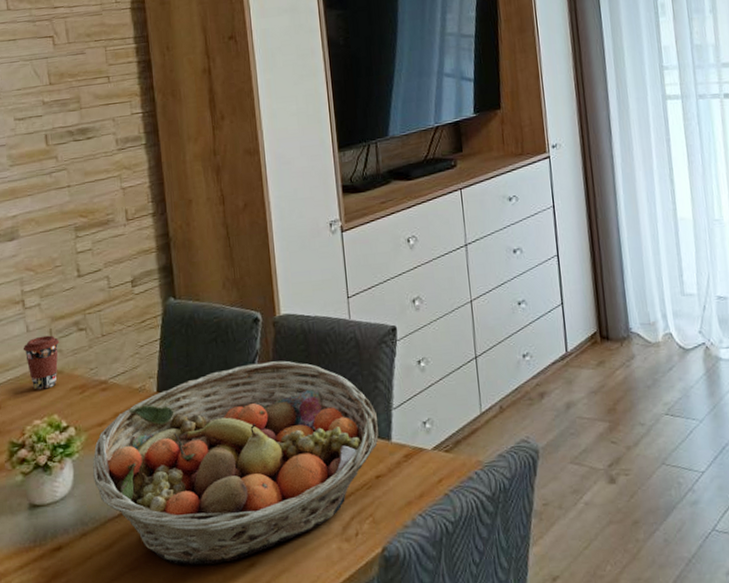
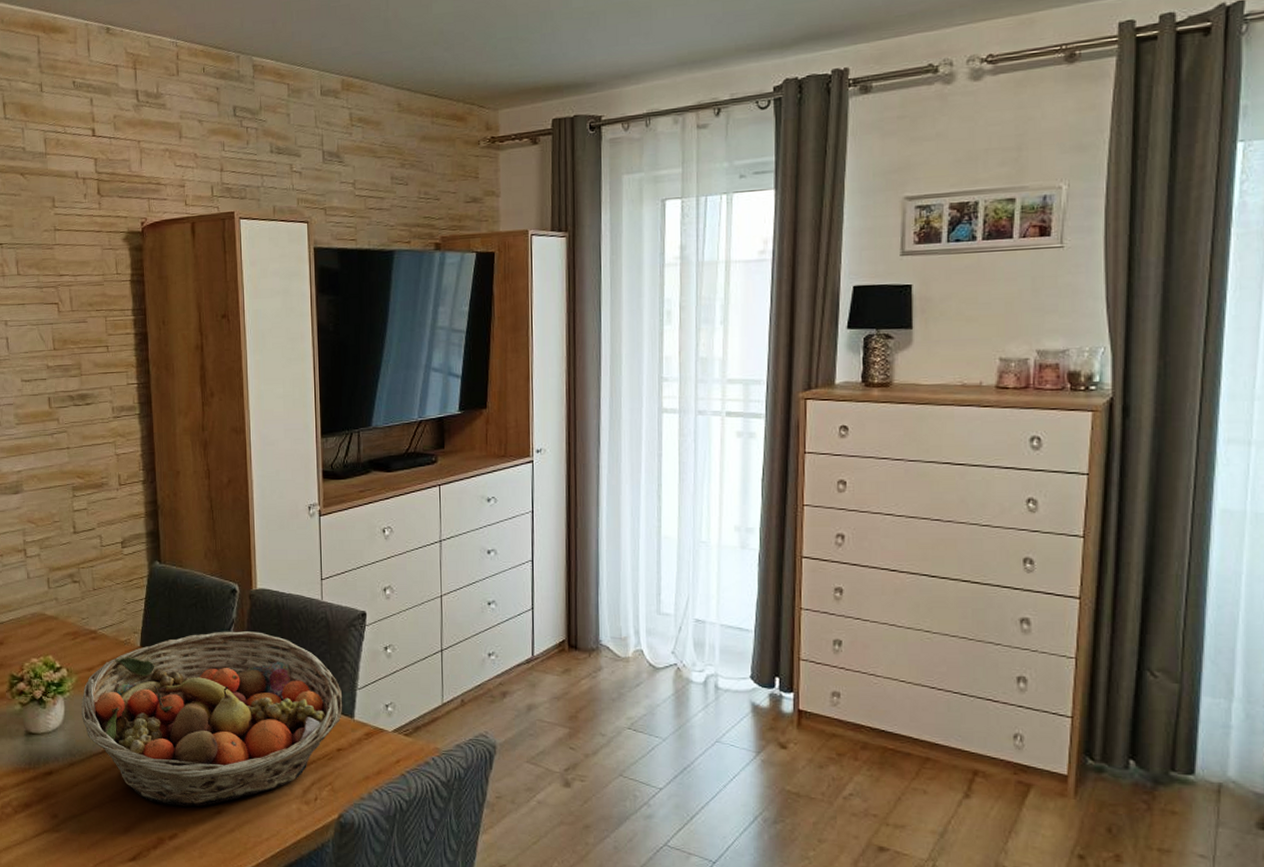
coffee cup: present [23,335,59,390] -> none [23,584,55,632]

